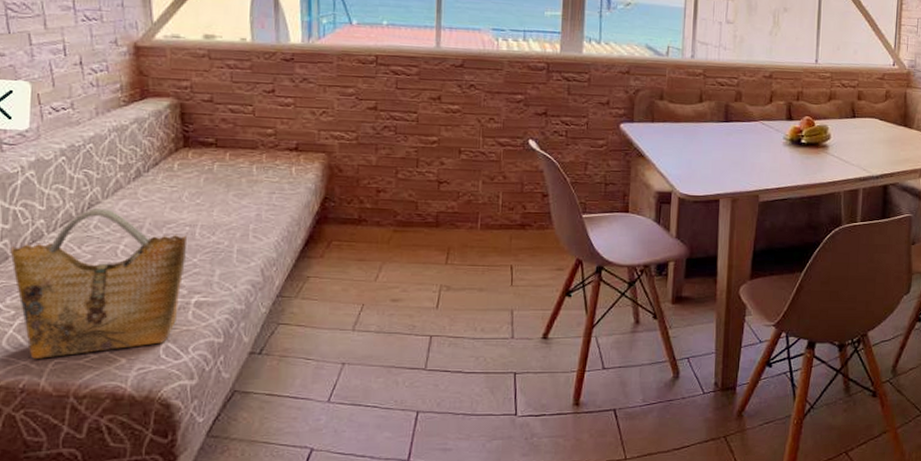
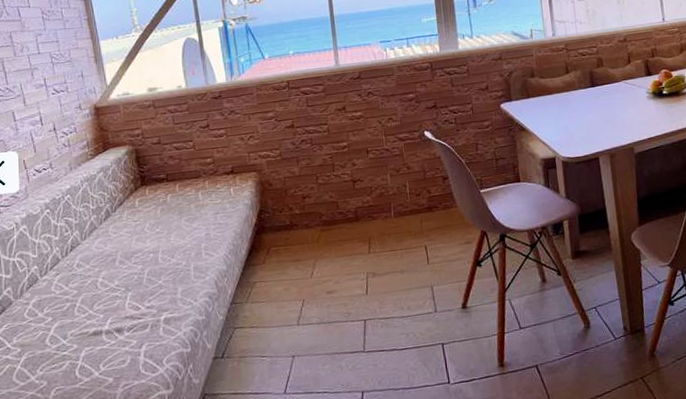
grocery bag: present [10,209,186,359] -> none [13,249,153,389]

